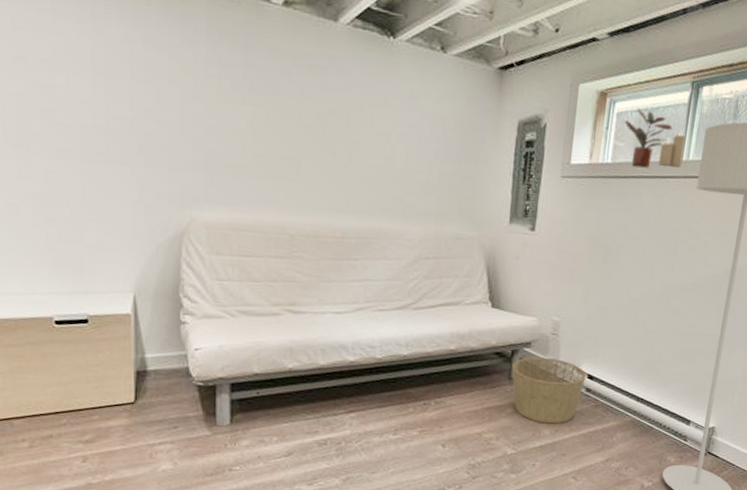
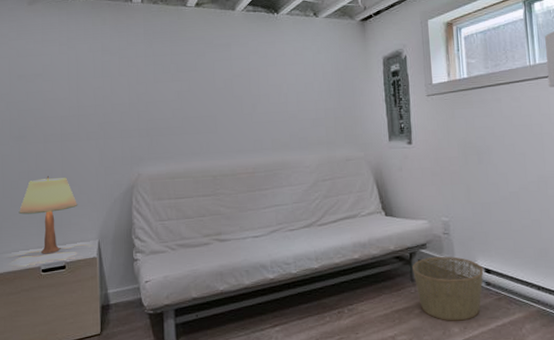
table lamp: none [19,203,106,303] -> present [18,175,78,254]
potted plant: present [624,108,673,168] -> none [472,29,516,78]
candle: present [658,131,686,168] -> none [508,42,531,73]

